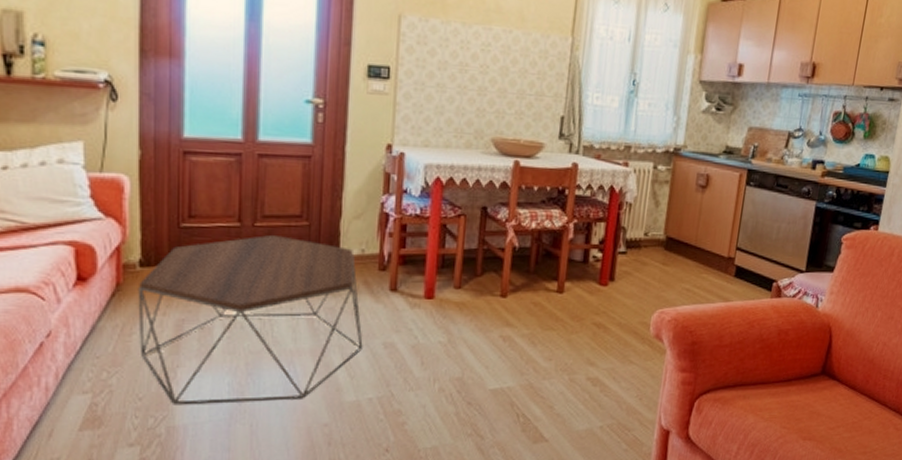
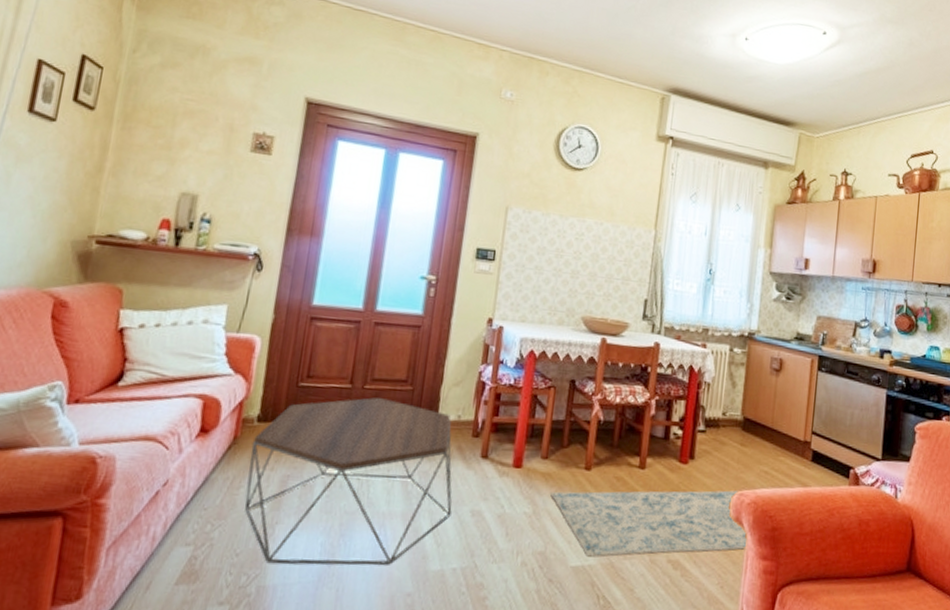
rug: none [466,309,666,379] -> present [551,490,747,557]

